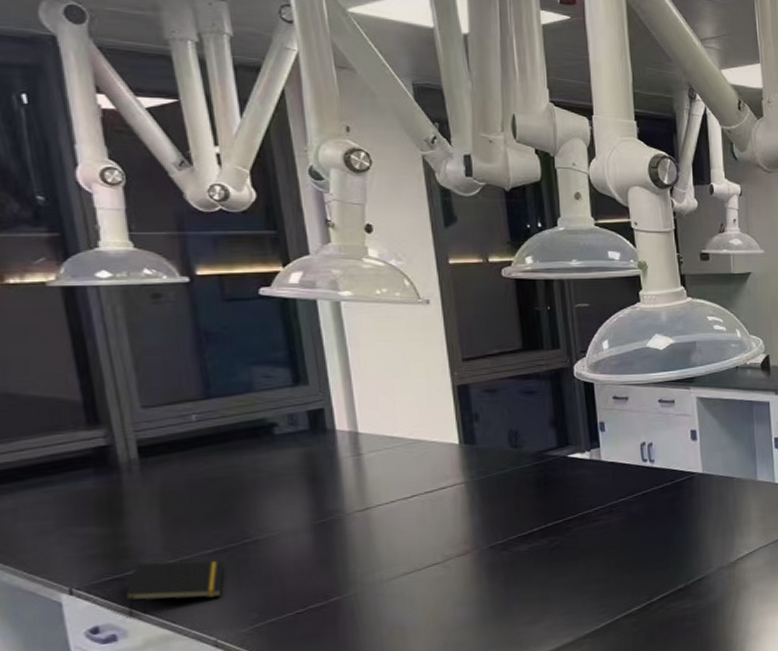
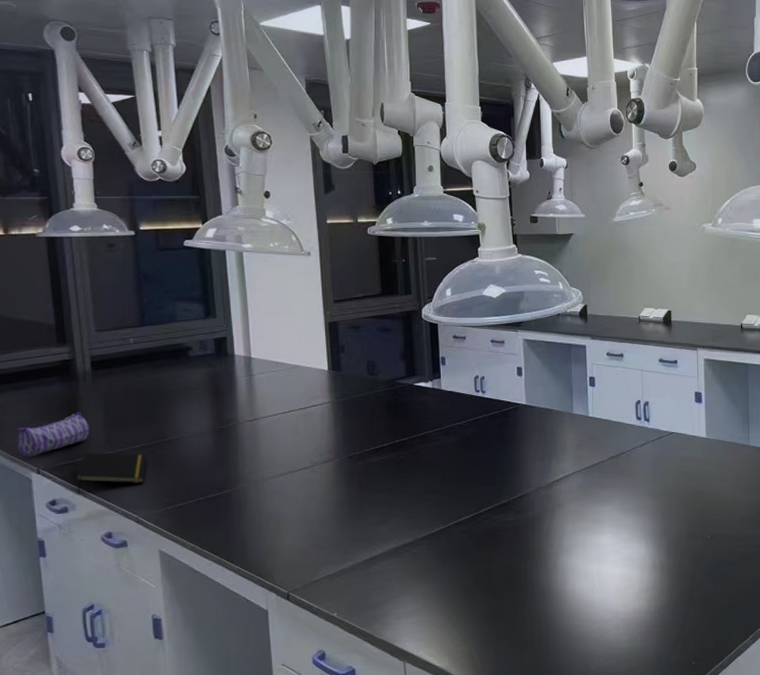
pencil case: none [35,512,142,575] -> present [16,412,90,457]

